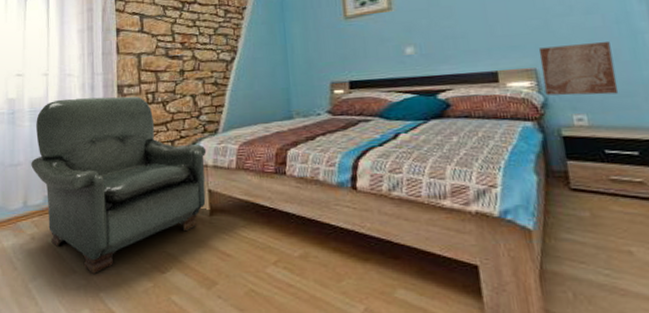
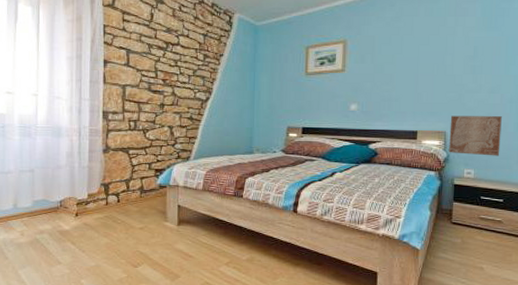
armchair: present [31,96,207,274] -> none [21,119,179,265]

